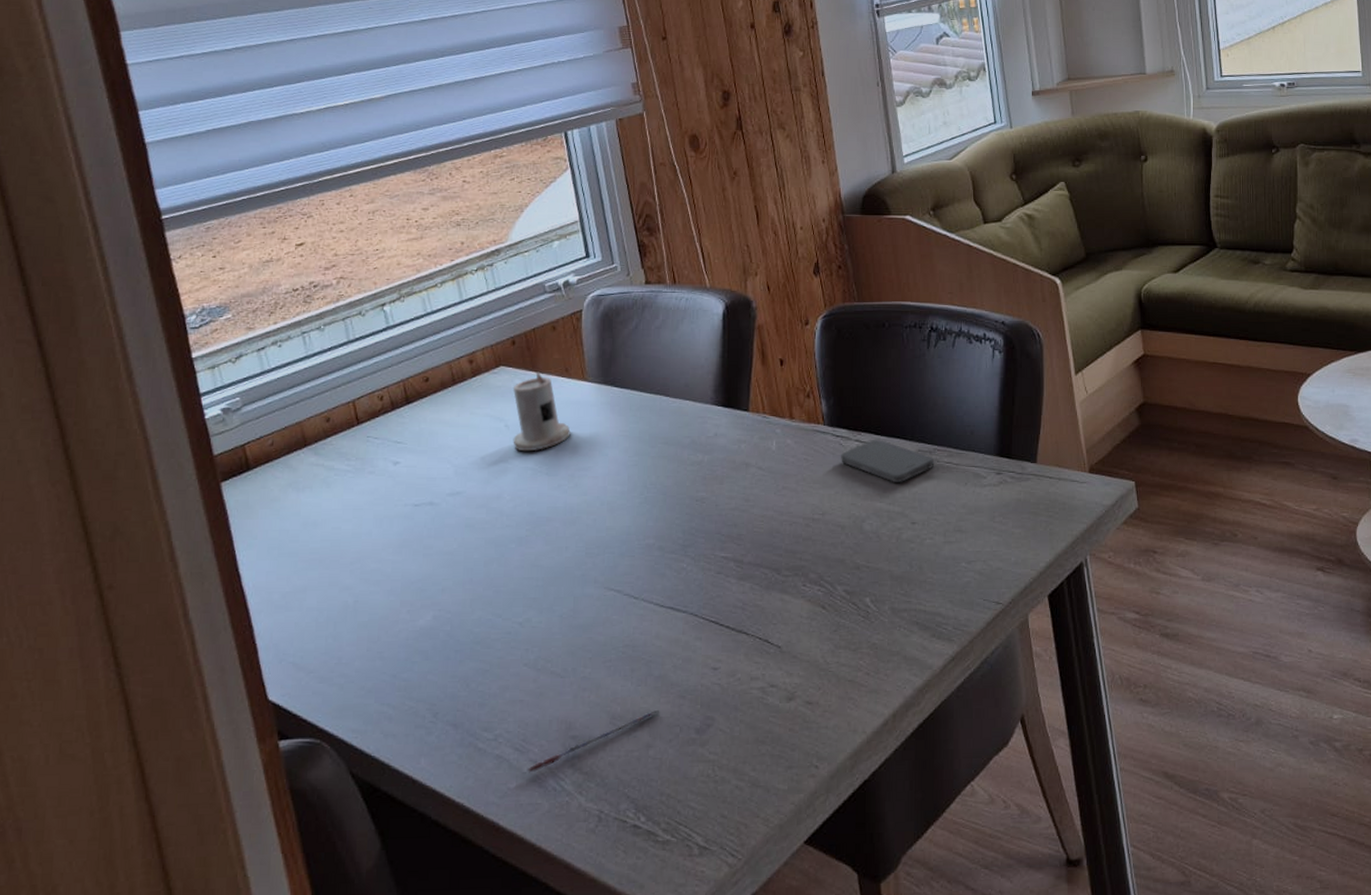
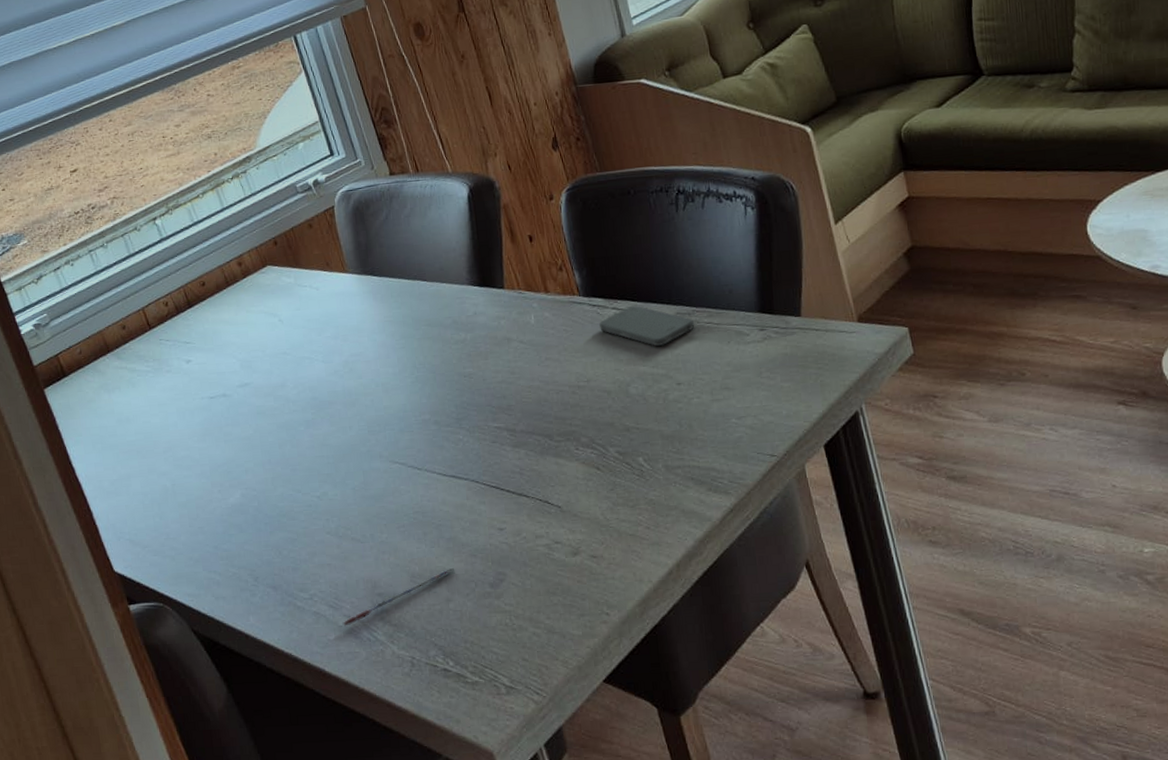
candle: present [512,371,571,452] -> none [281,268,340,343]

